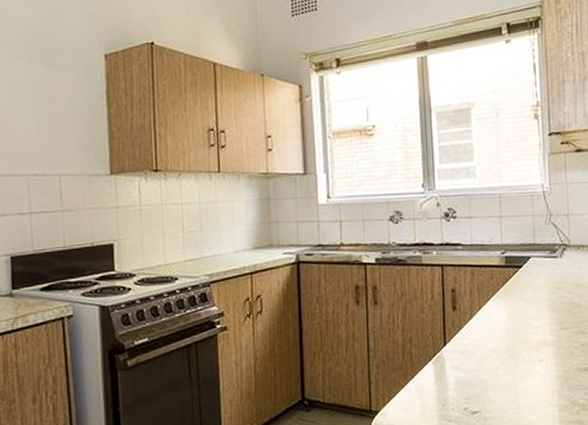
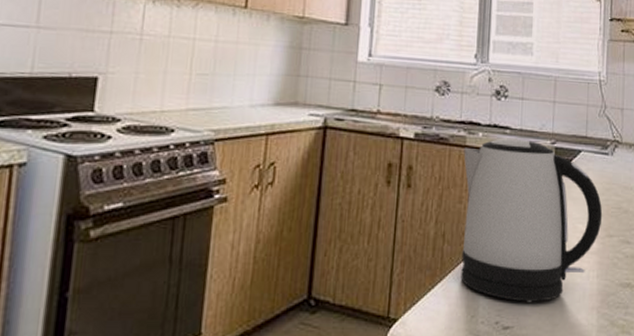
kettle: none [421,252,556,391] -> present [461,138,603,302]

